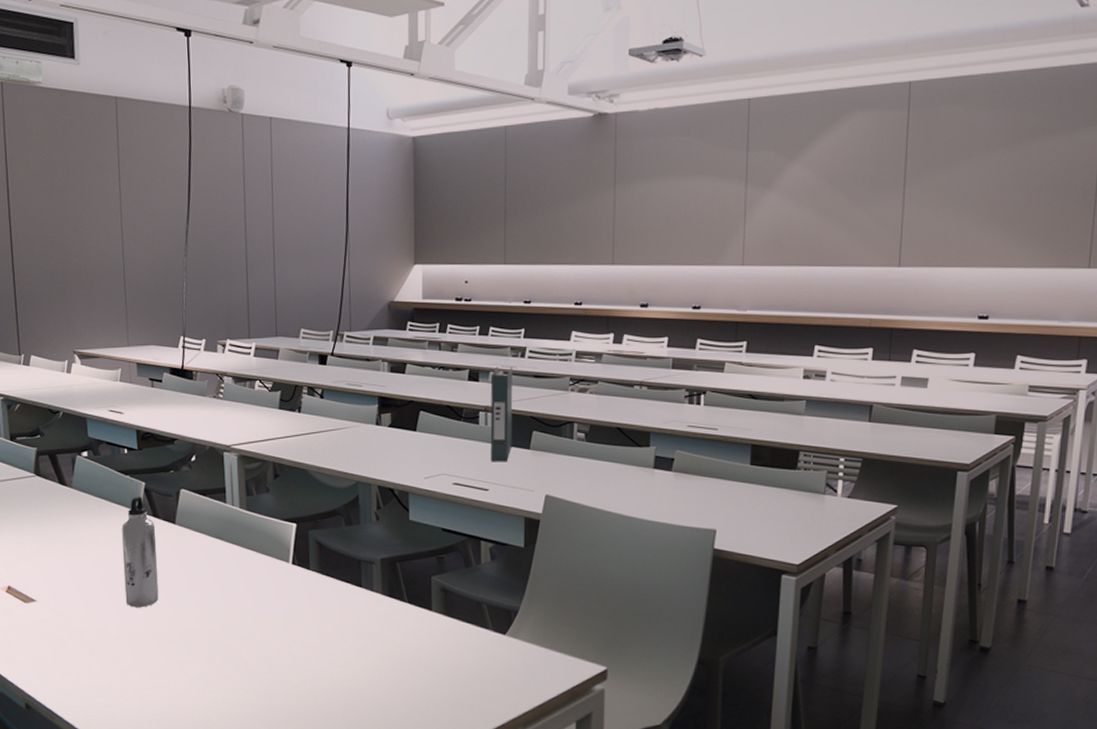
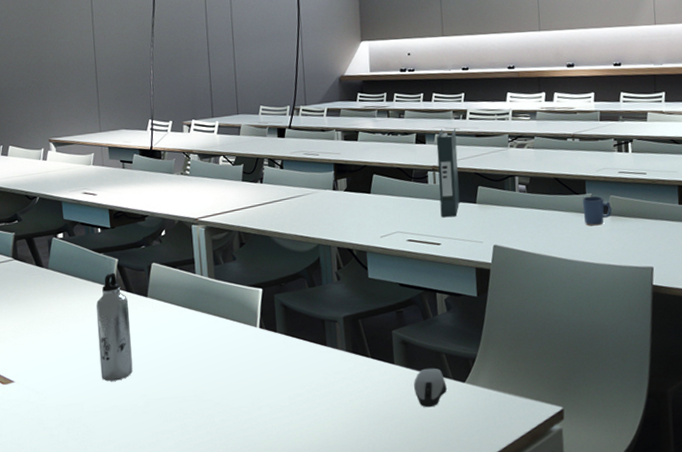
computer mouse: none [450,617,486,658] -> present [413,368,447,408]
mug: none [645,449,677,482] -> present [582,195,612,226]

